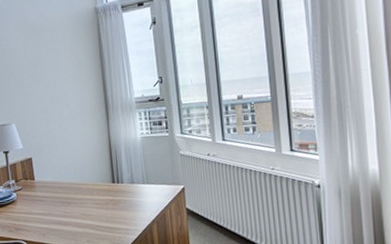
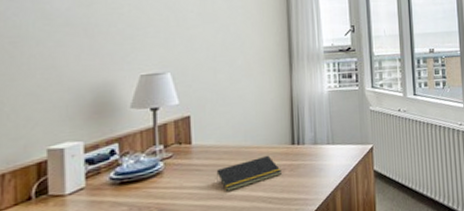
notepad: none [54,191,106,219] -> present [216,155,282,192]

